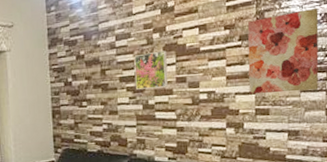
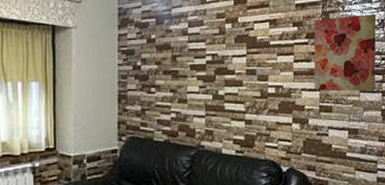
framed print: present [134,50,168,90] -> none [206,41,239,79]

